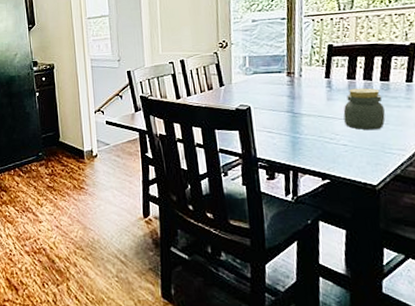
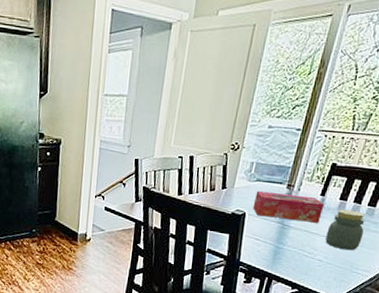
tissue box: none [256,80,333,108] -> present [253,190,325,223]

